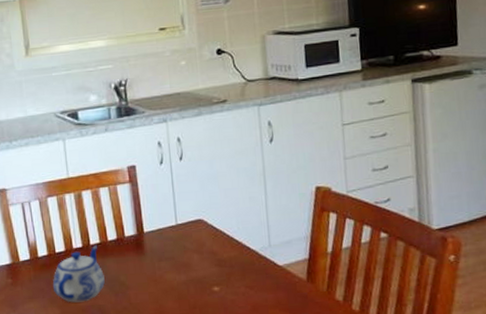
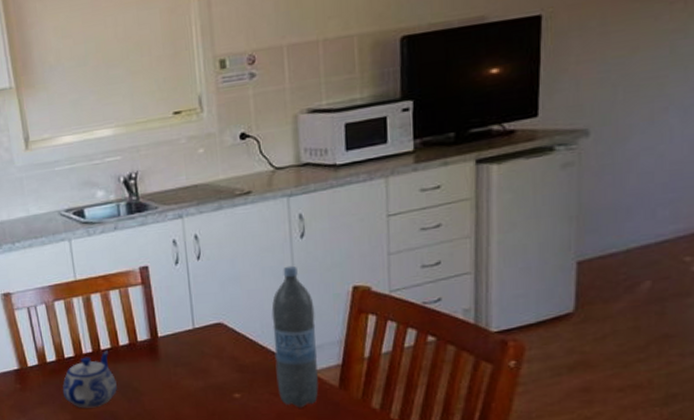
water bottle: none [246,167,289,301] -> present [271,265,319,408]

